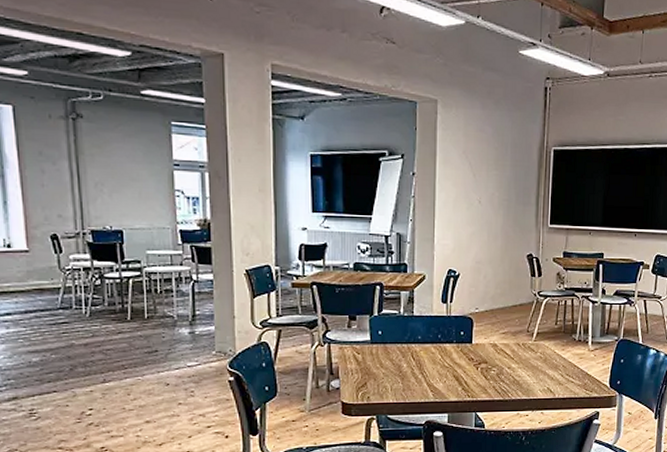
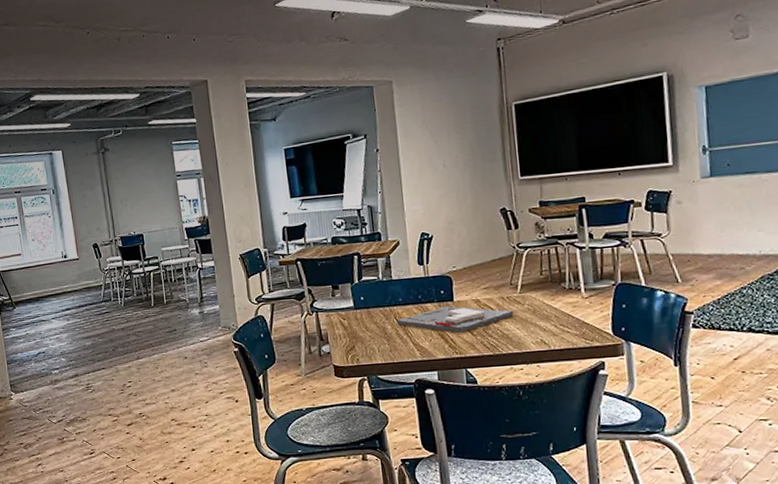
board game: none [413,348,527,377] -> present [397,306,514,334]

